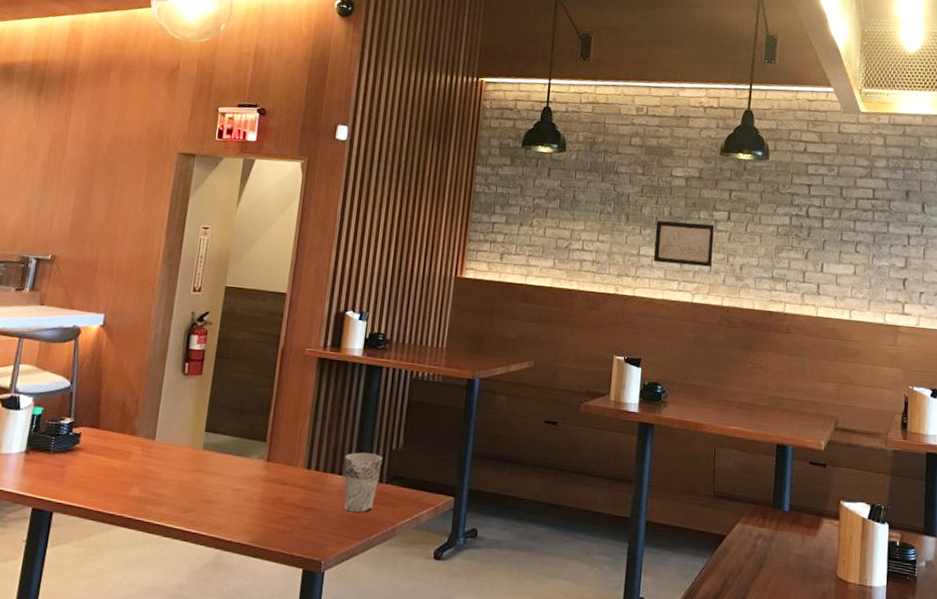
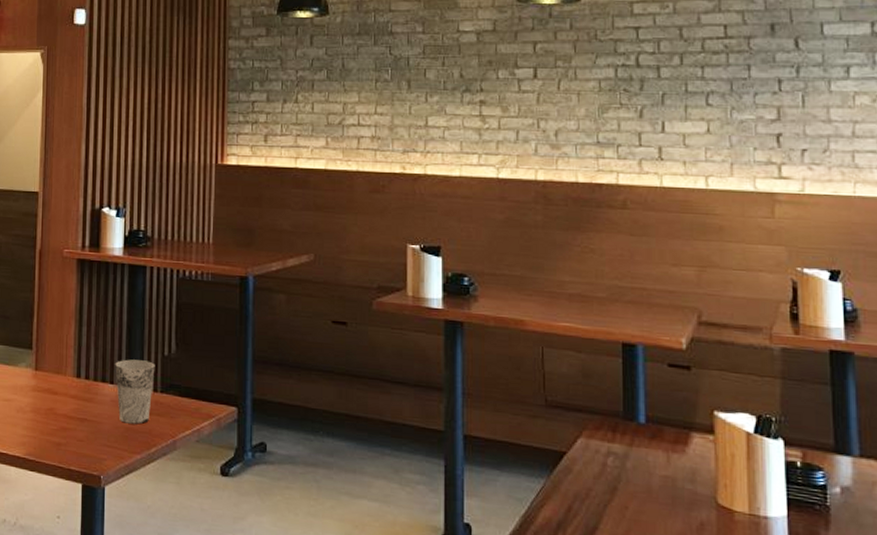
wall art: present [653,220,716,267] -> none [445,84,519,135]

